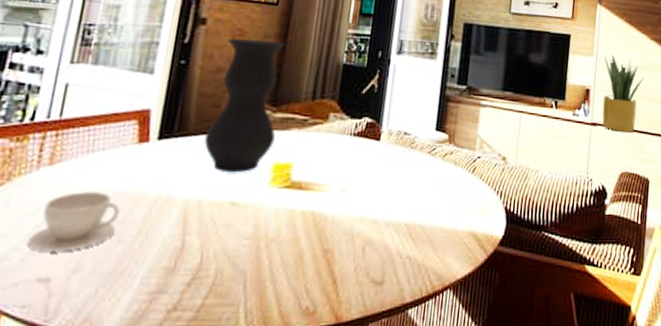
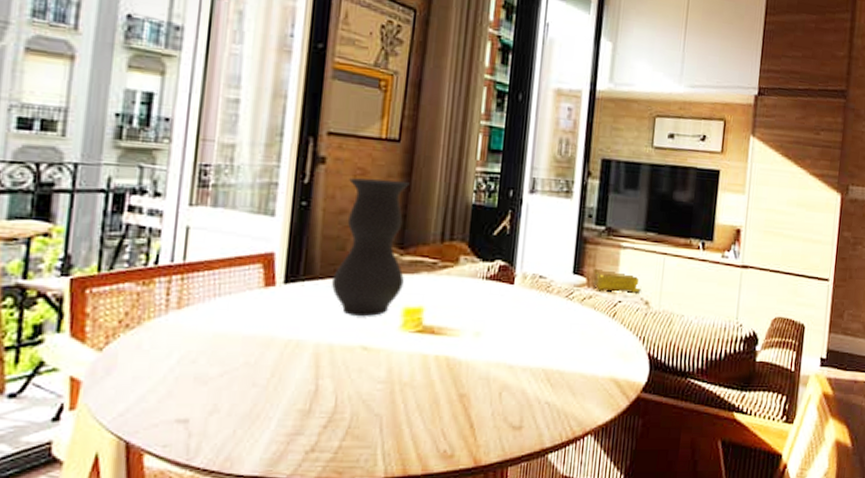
teacup: present [27,192,120,251] -> none [162,335,252,394]
decorative box: none [453,125,499,149] -> present [591,268,642,293]
planter: present [602,53,645,133] -> none [754,190,803,276]

